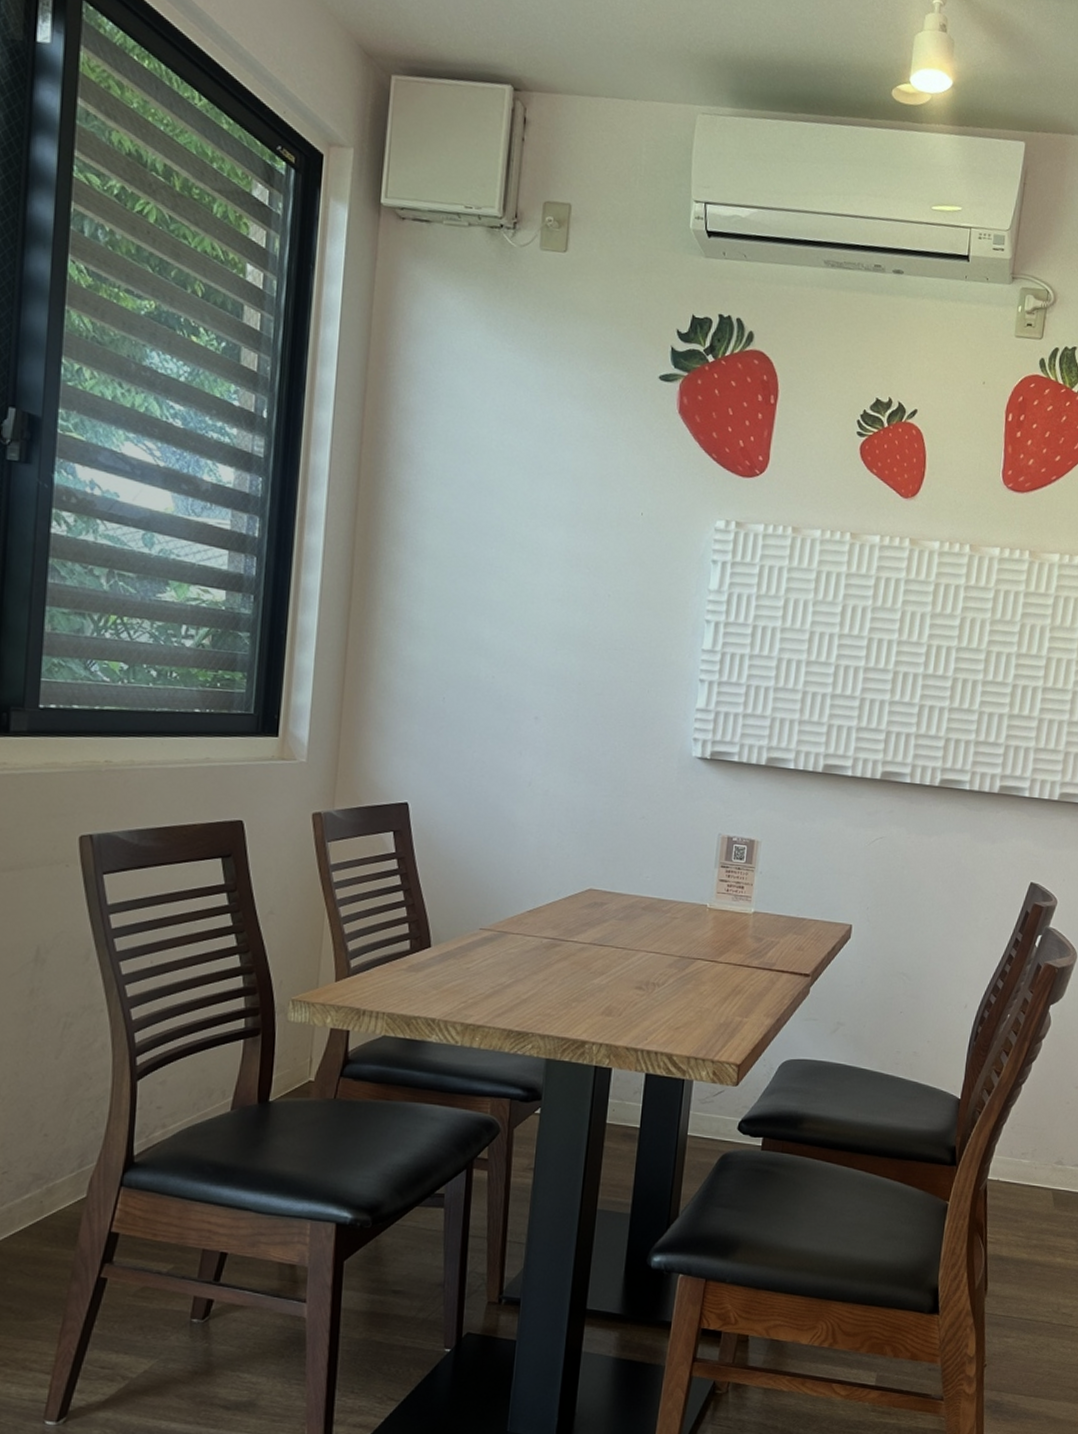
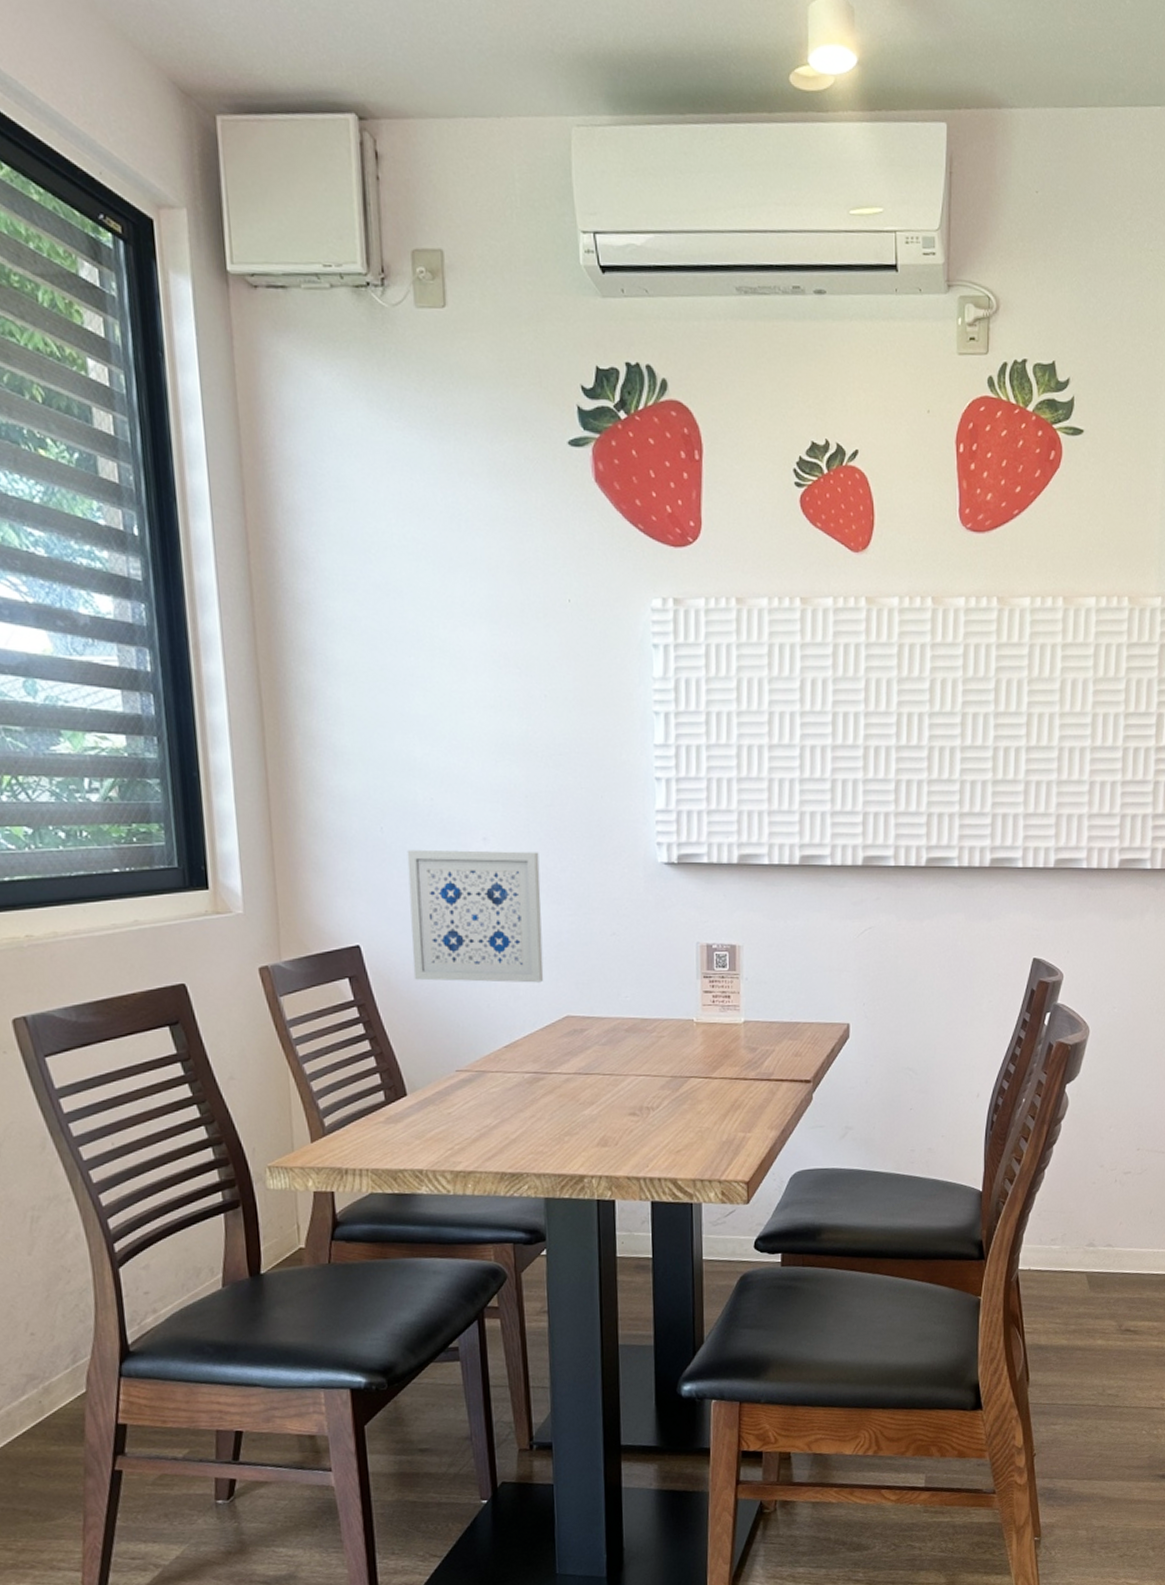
wall art: none [453,720,584,855] -> present [407,849,544,983]

